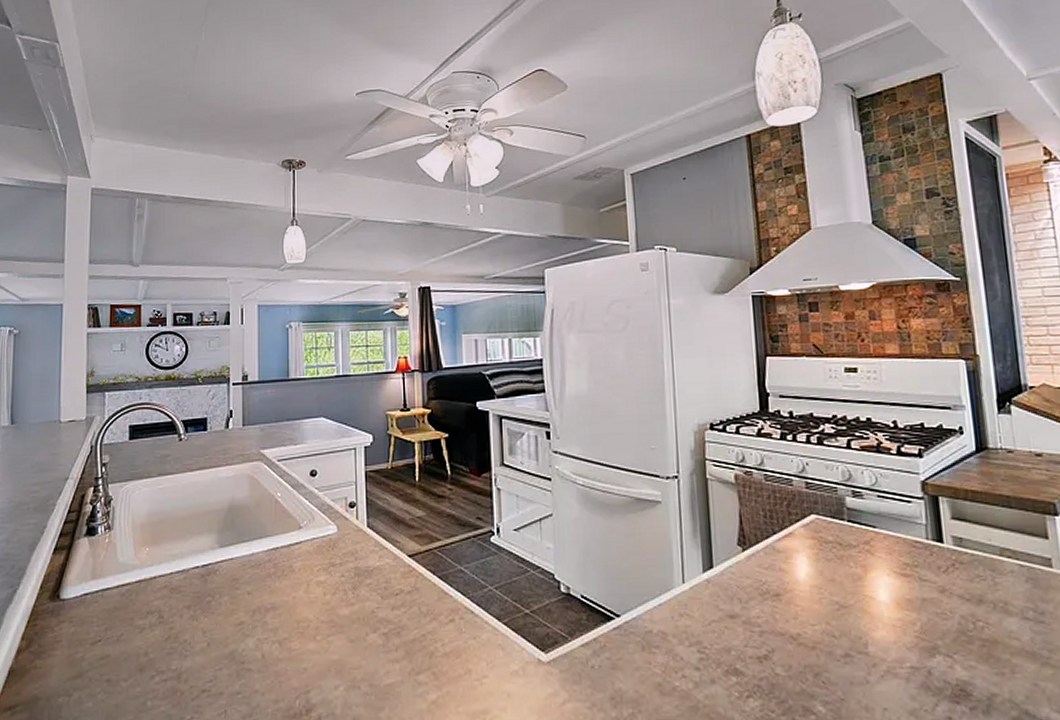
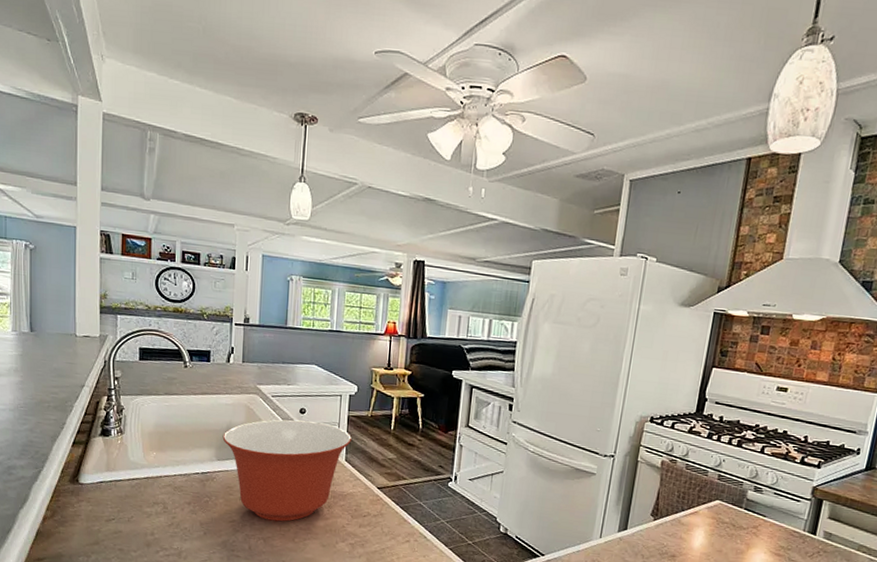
mixing bowl: none [224,484,372,616] -> present [222,419,351,522]

